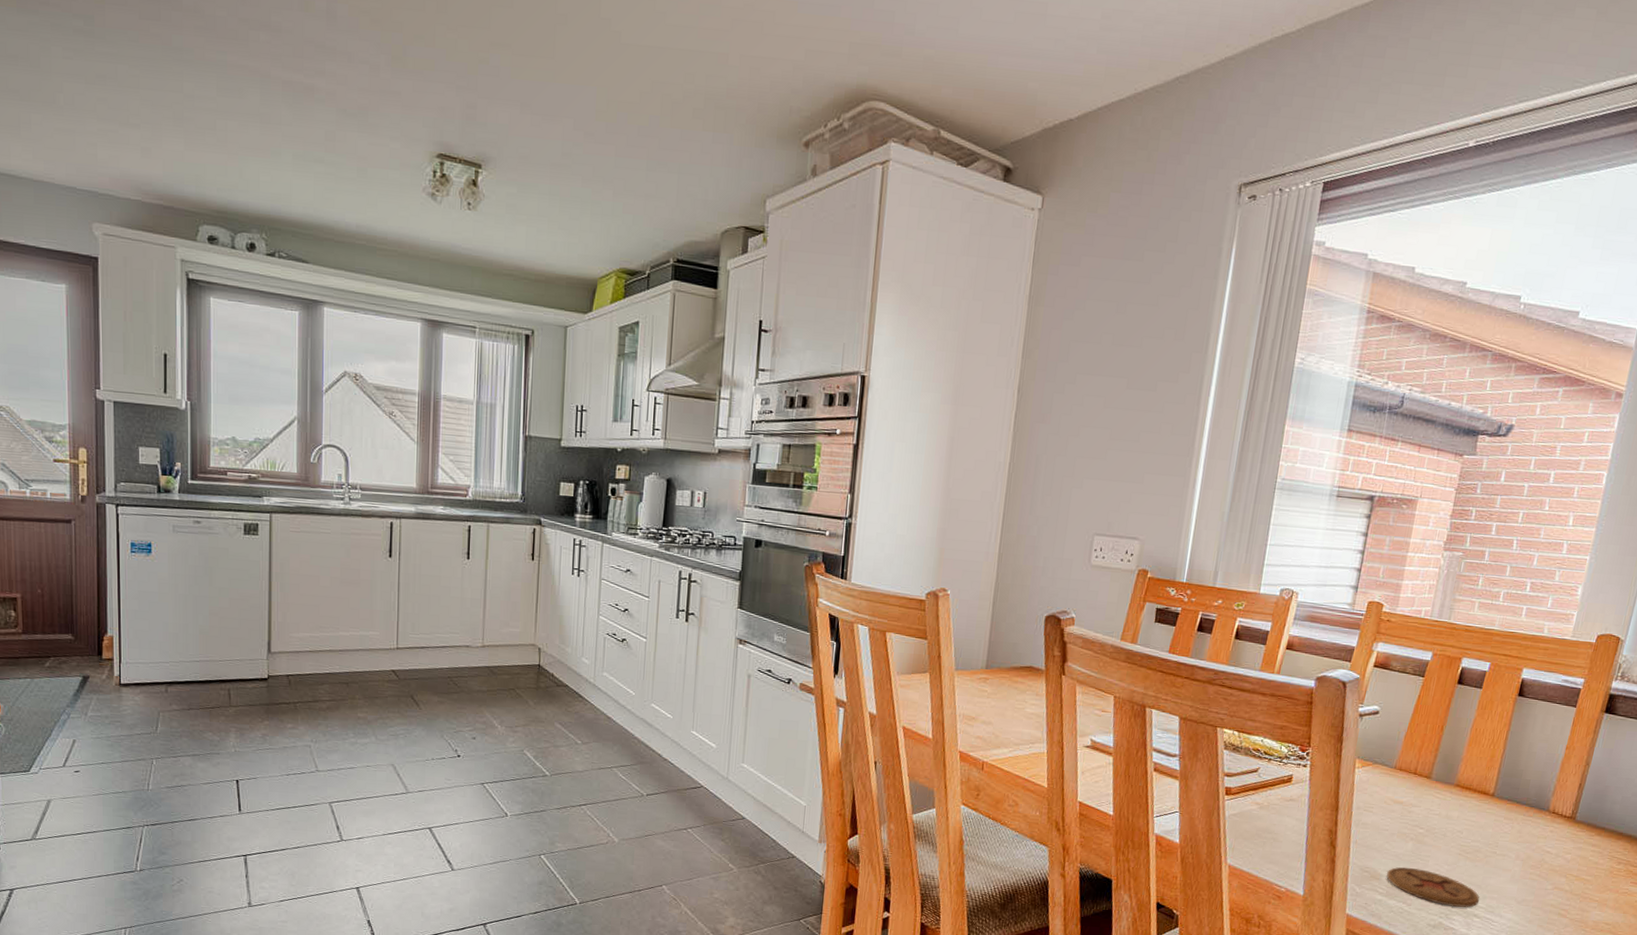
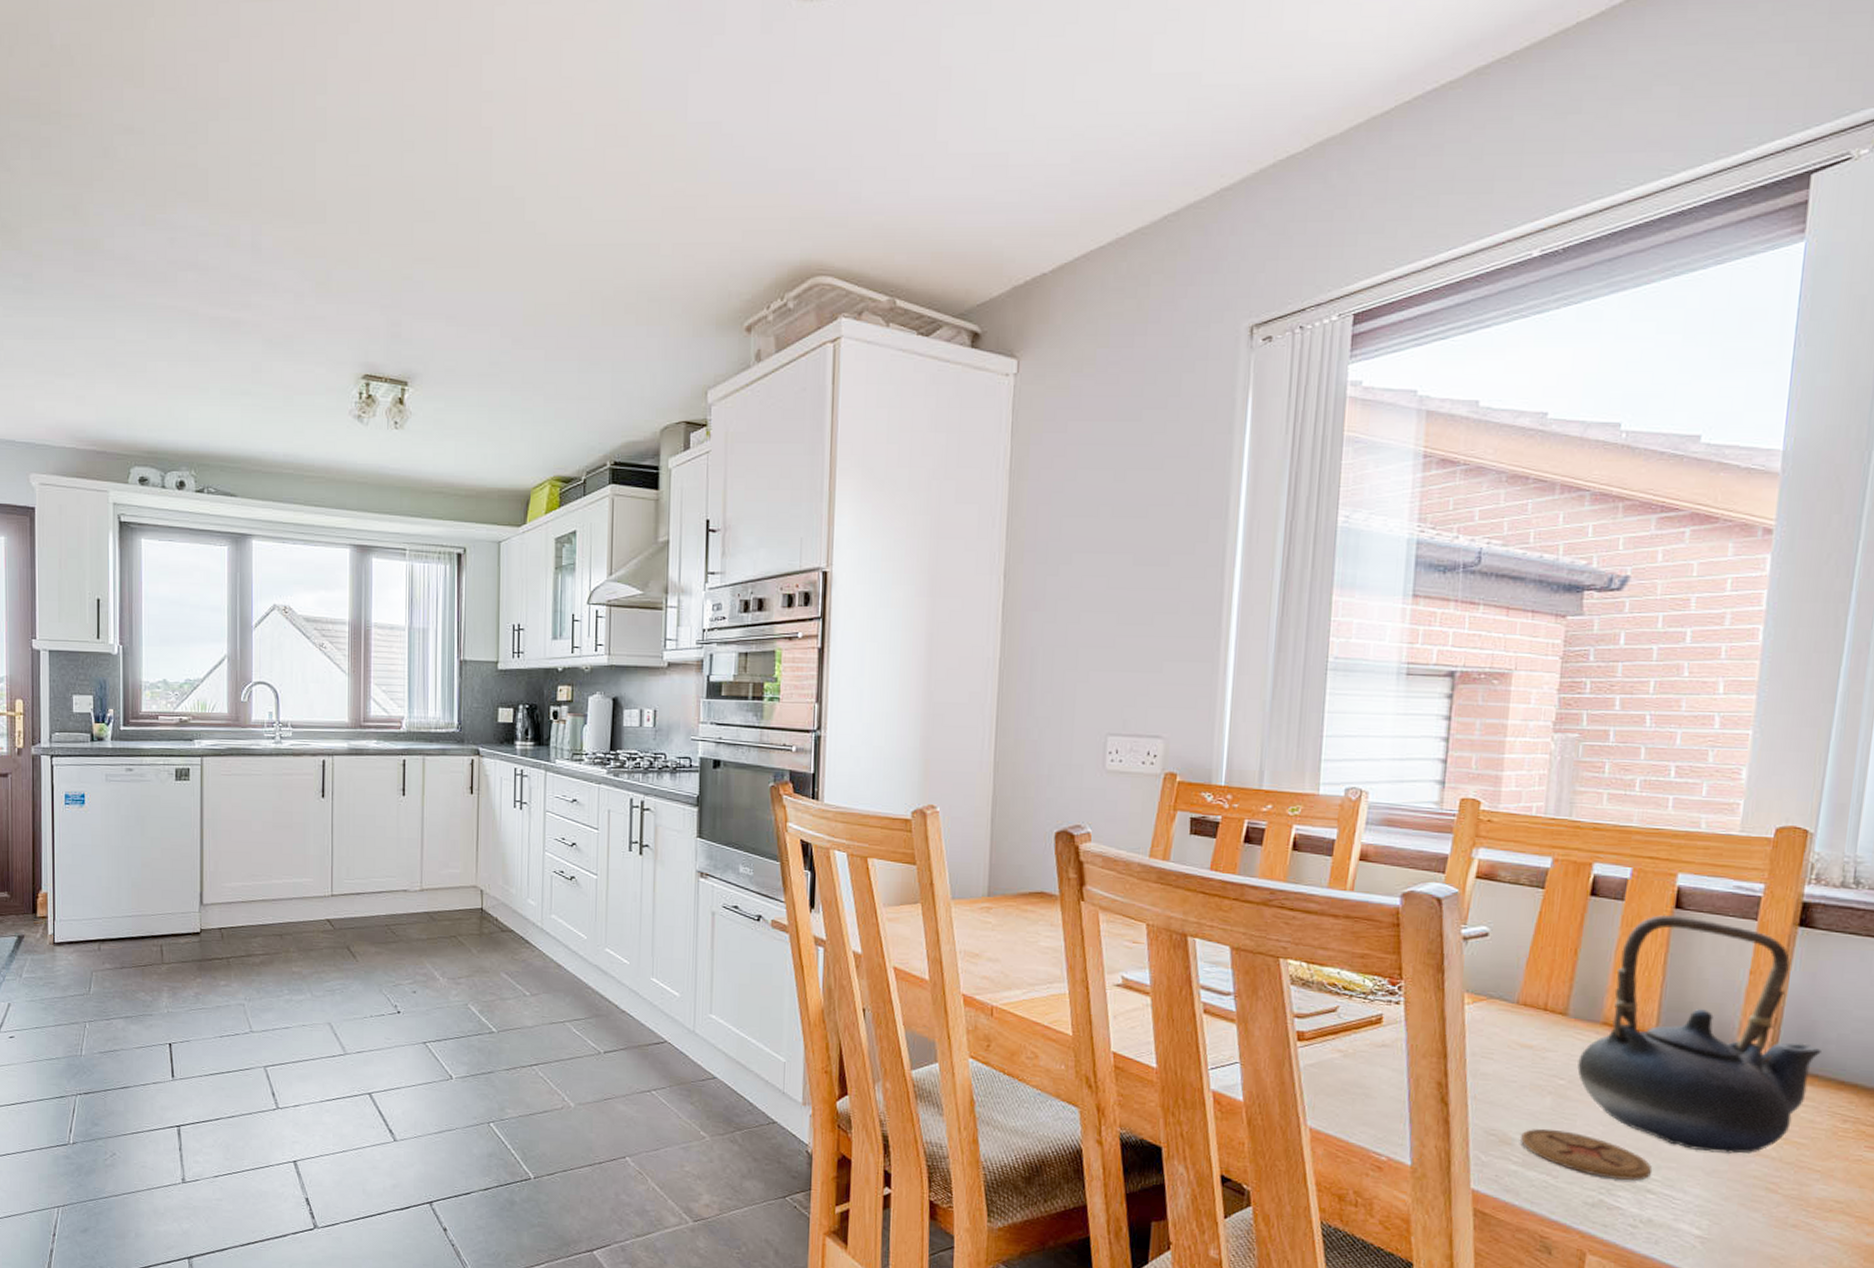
teapot: none [1433,701,1610,887] -> present [1577,915,1821,1154]

